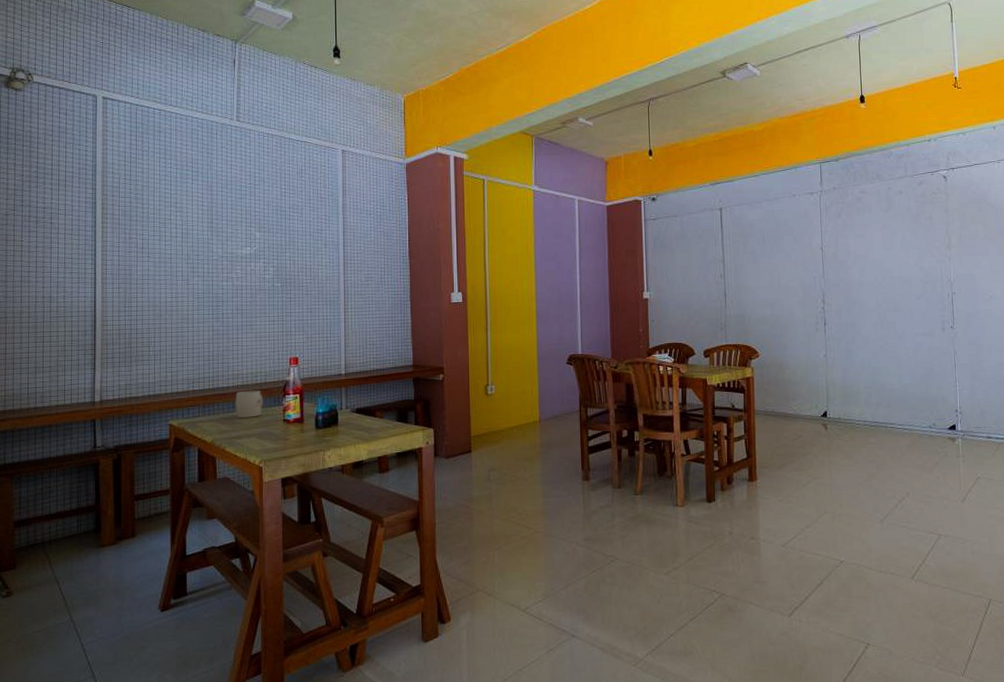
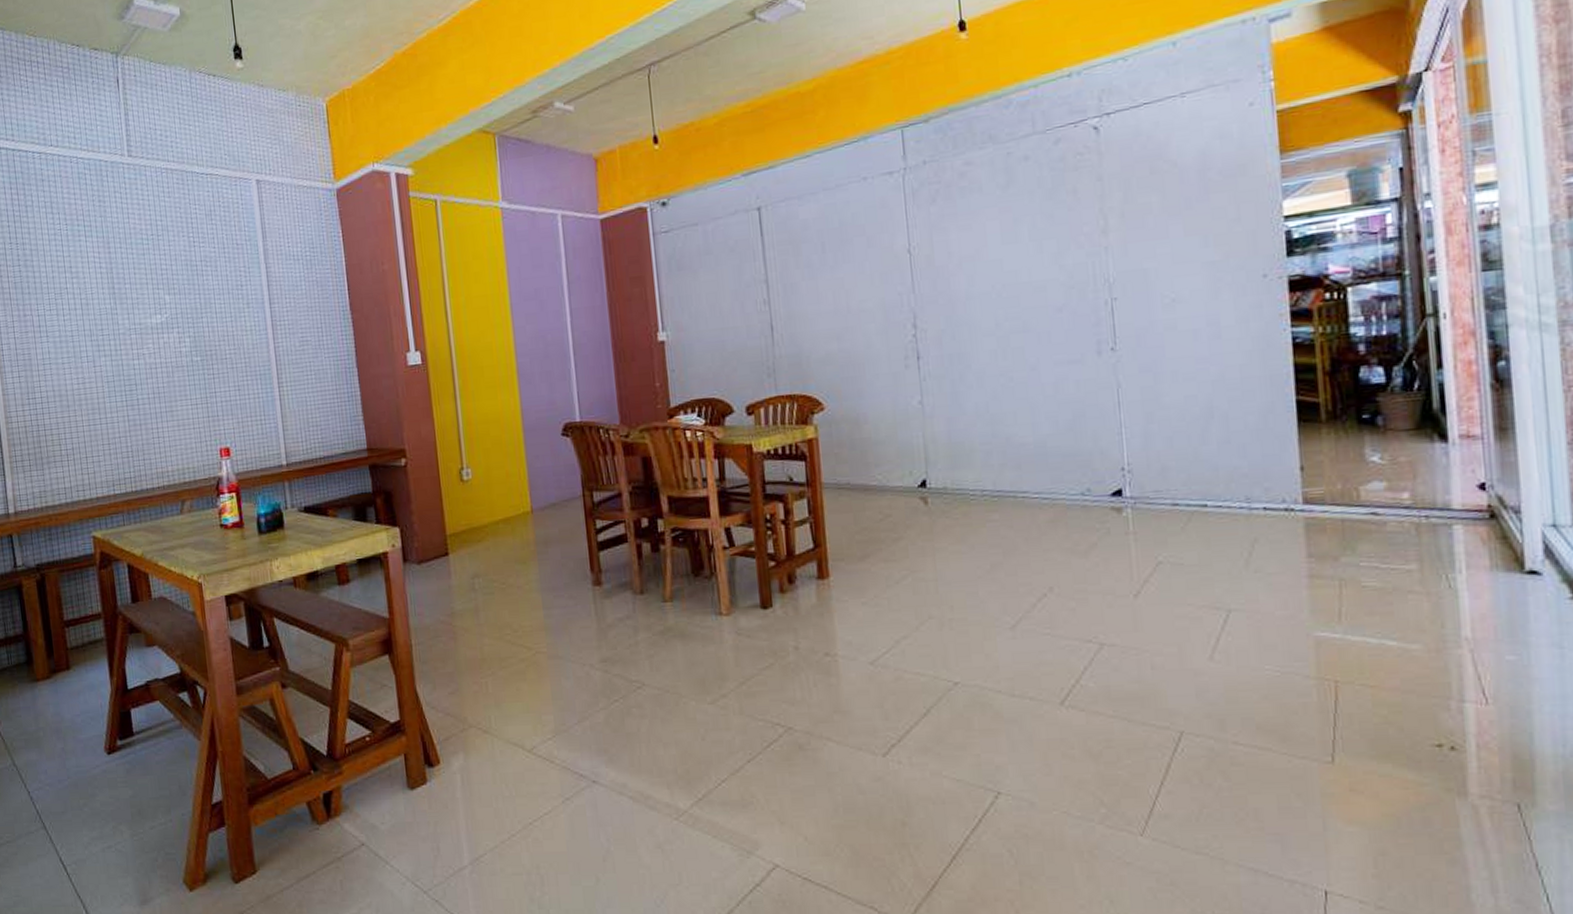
mug: present [235,390,263,418] -> none [162,490,195,525]

